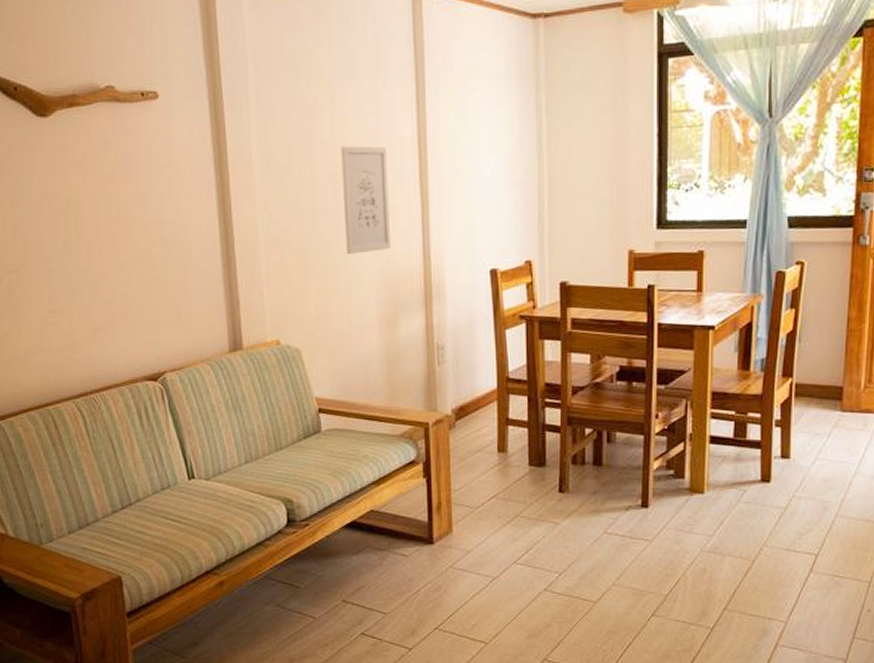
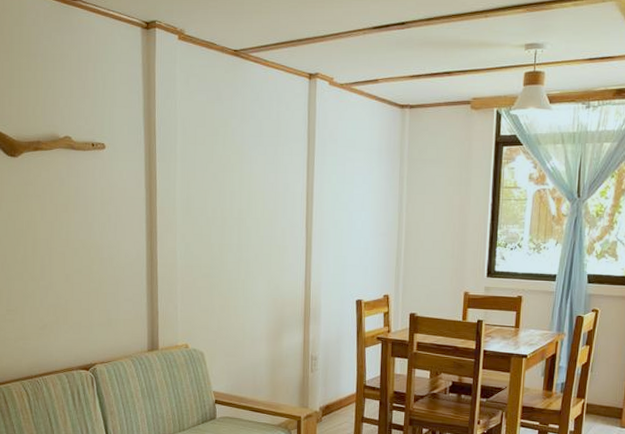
wall art: present [341,146,390,254] -> none [245,196,282,281]

